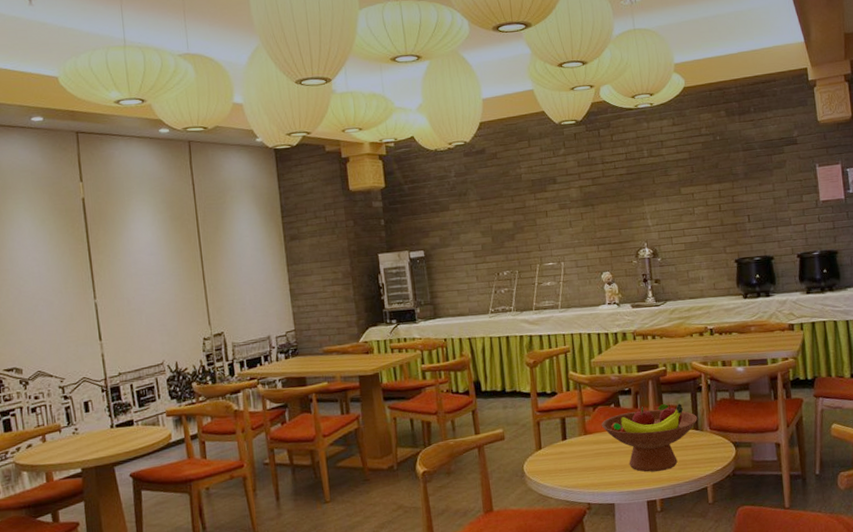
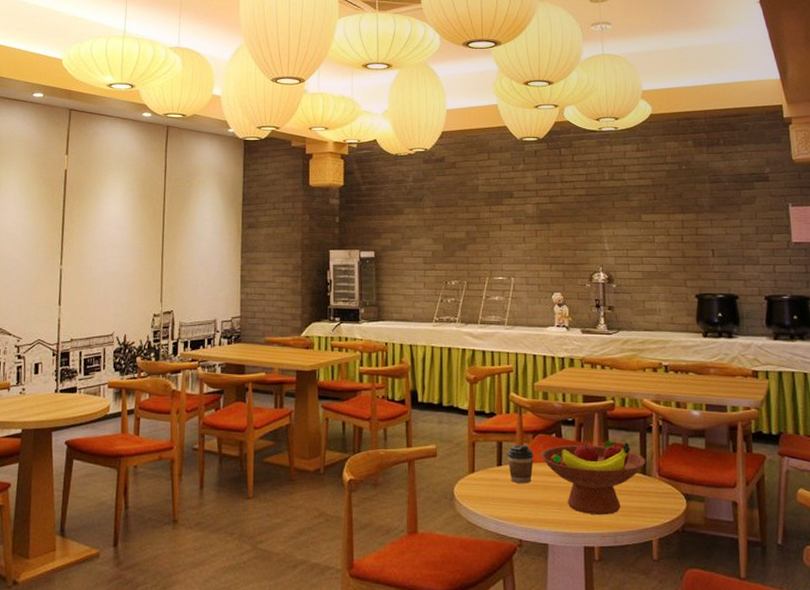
coffee cup: none [570,418,596,454] -> present [507,444,534,484]

